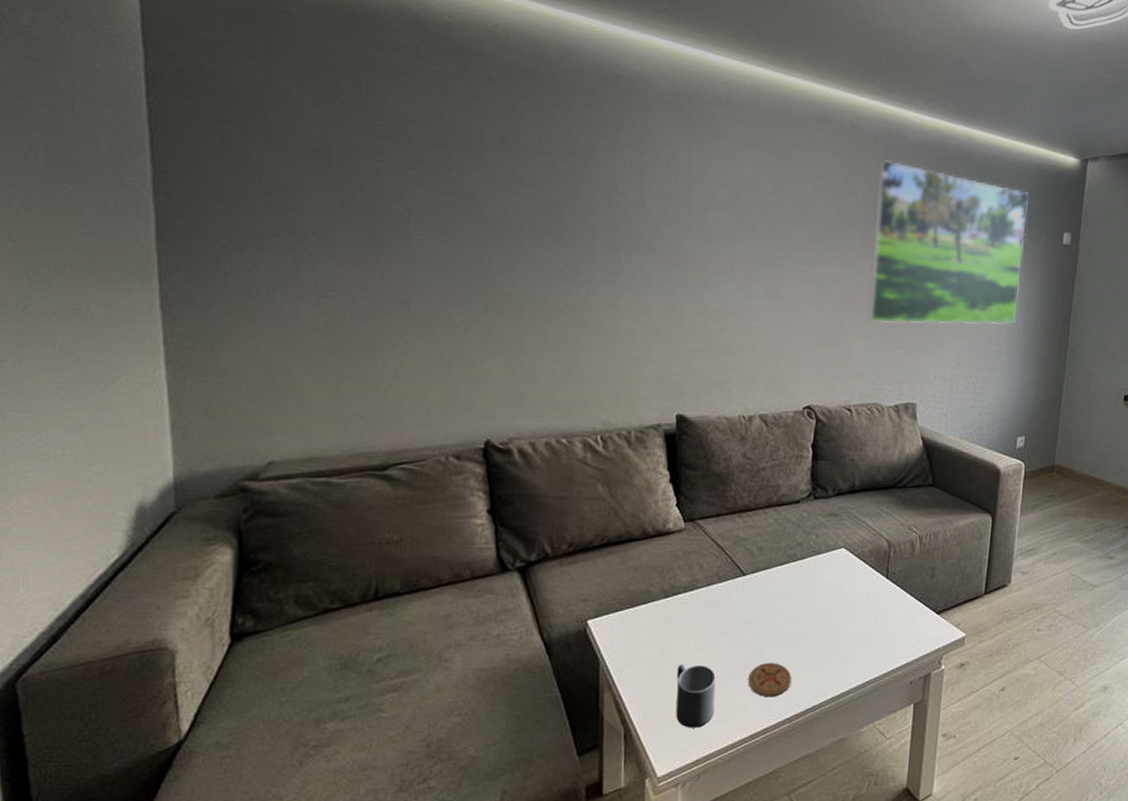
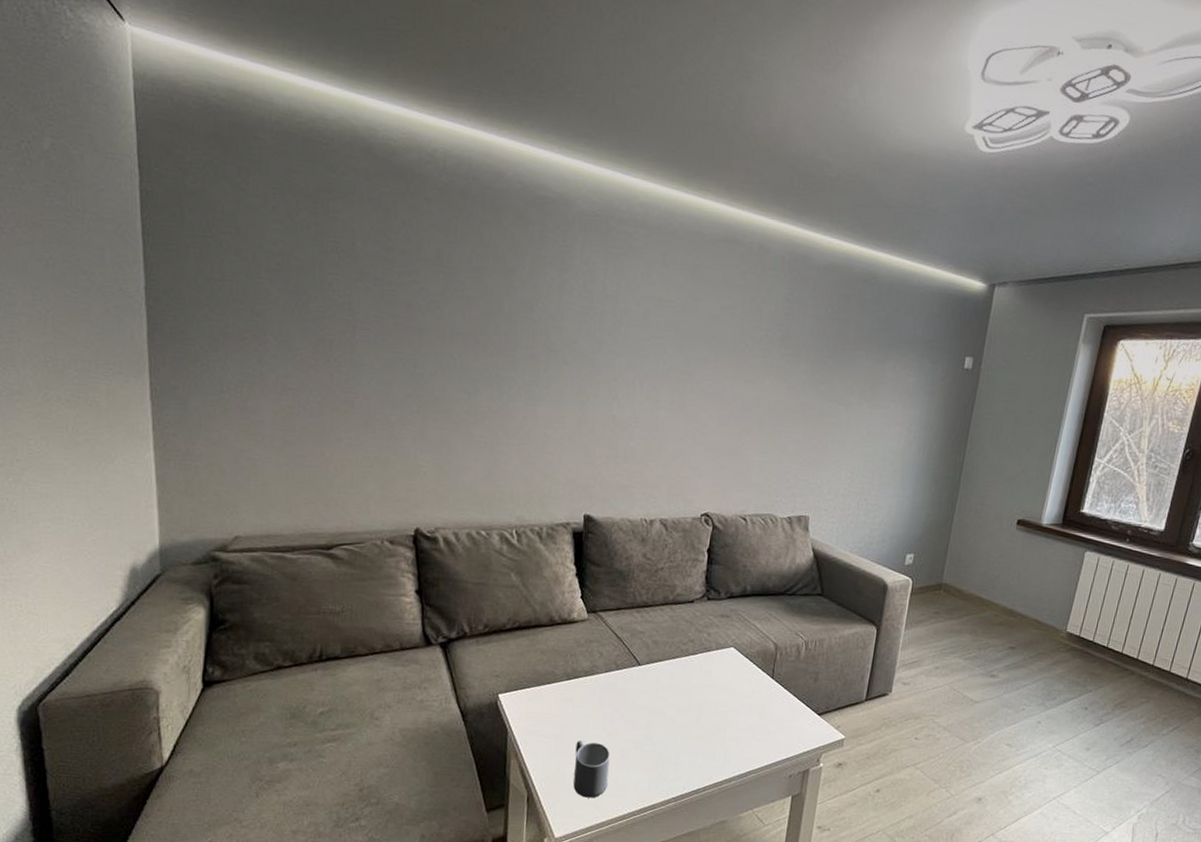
coaster: present [748,662,792,697] -> none [639,745,679,777]
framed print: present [868,159,1029,325] -> none [767,280,933,445]

